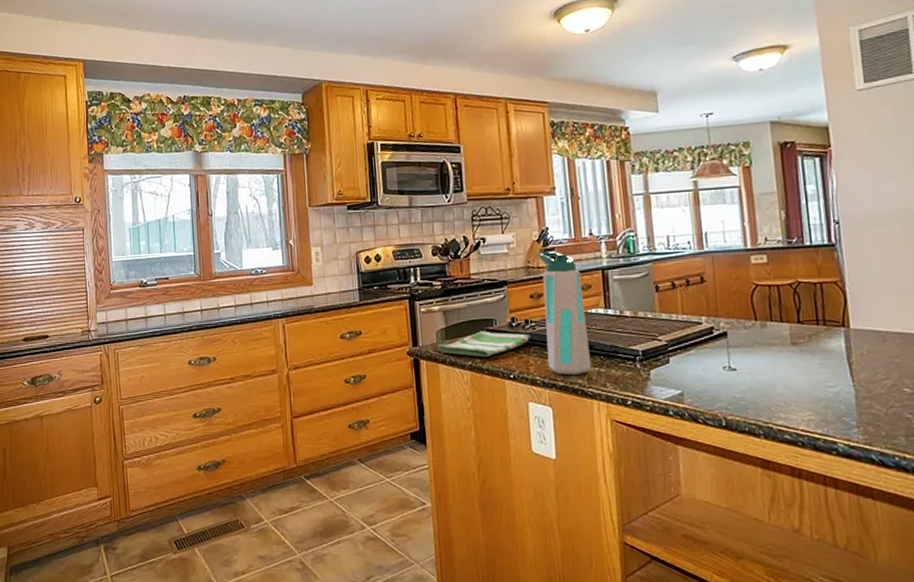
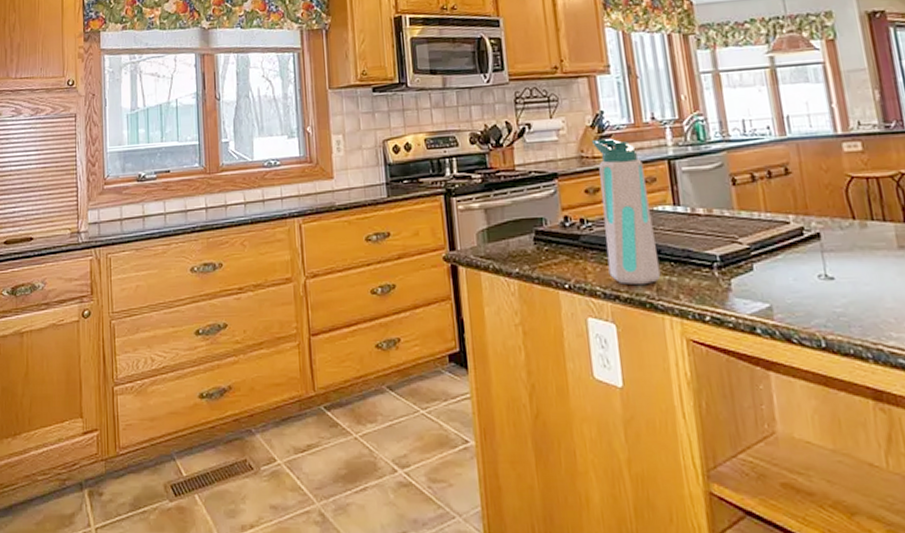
dish towel: present [437,331,530,358] -> none [478,232,587,264]

